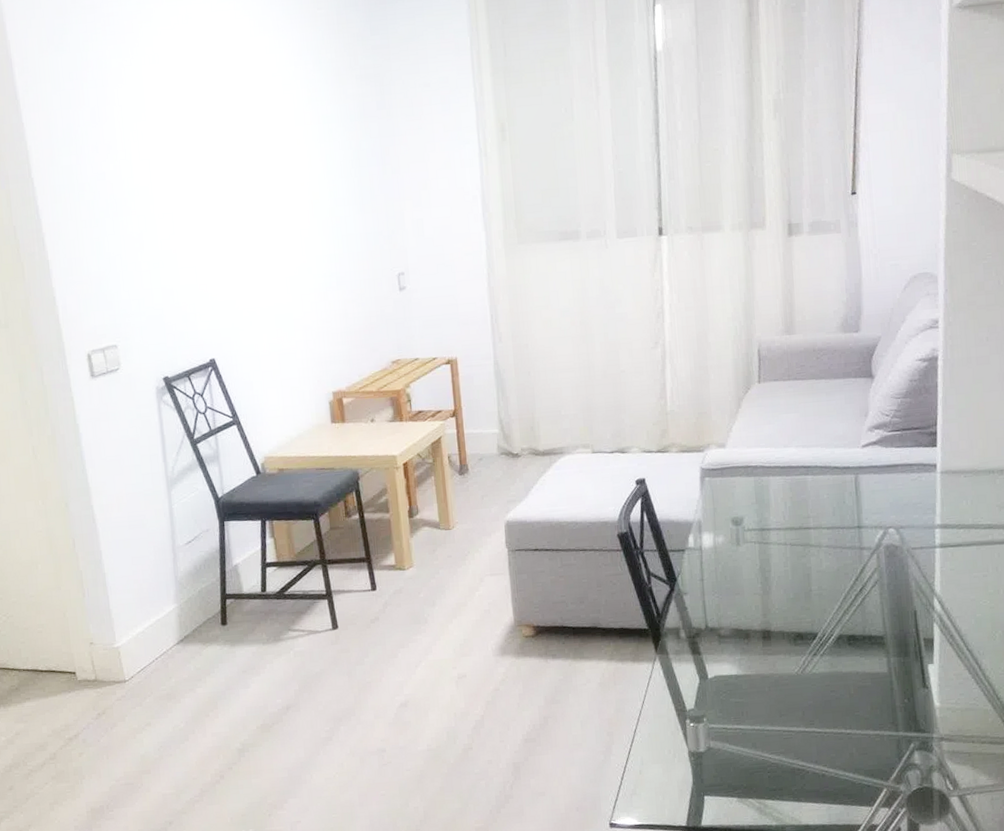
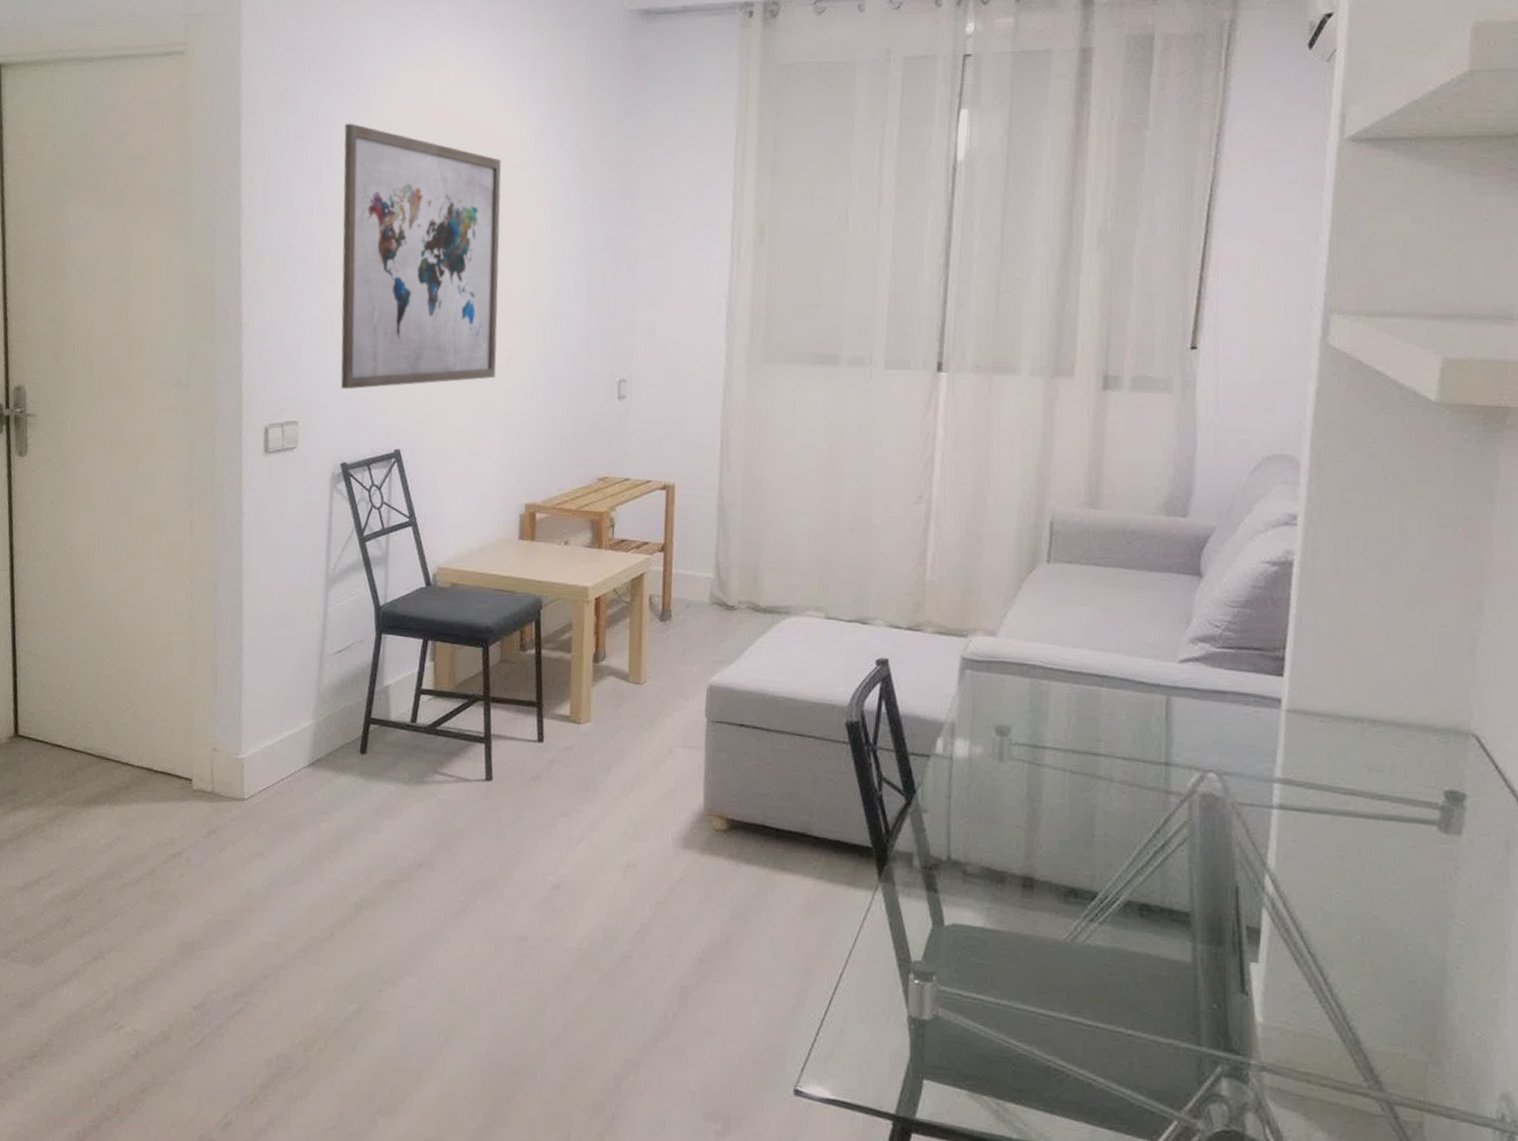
wall art: none [115,60,290,311] -> present [340,123,501,390]

